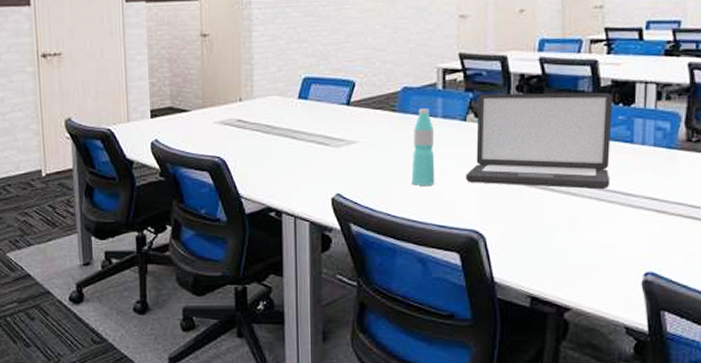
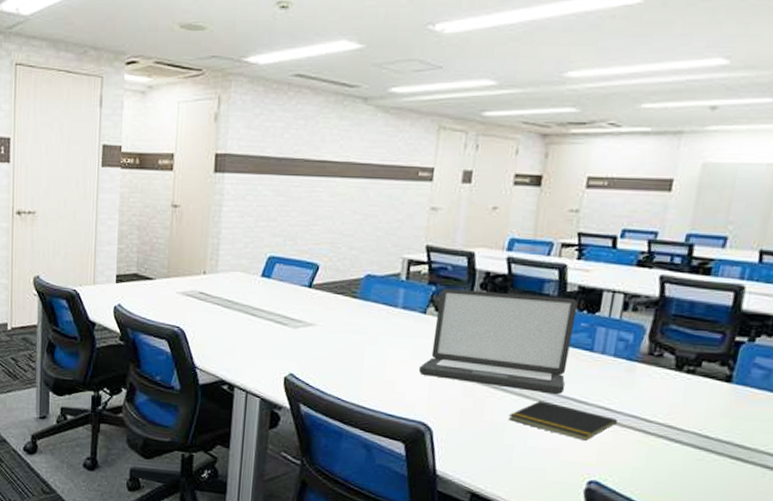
water bottle: present [411,108,435,186] -> none [364,297,393,374]
notepad: none [559,197,665,232] -> present [508,400,617,441]

